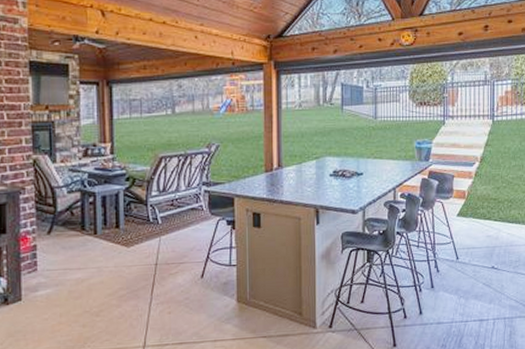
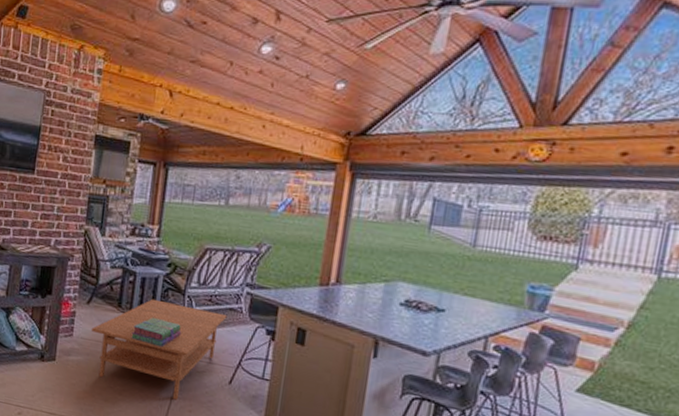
coffee table: none [56,214,190,307] -> present [91,298,227,401]
stack of books: none [100,232,150,260] -> present [131,317,182,348]

